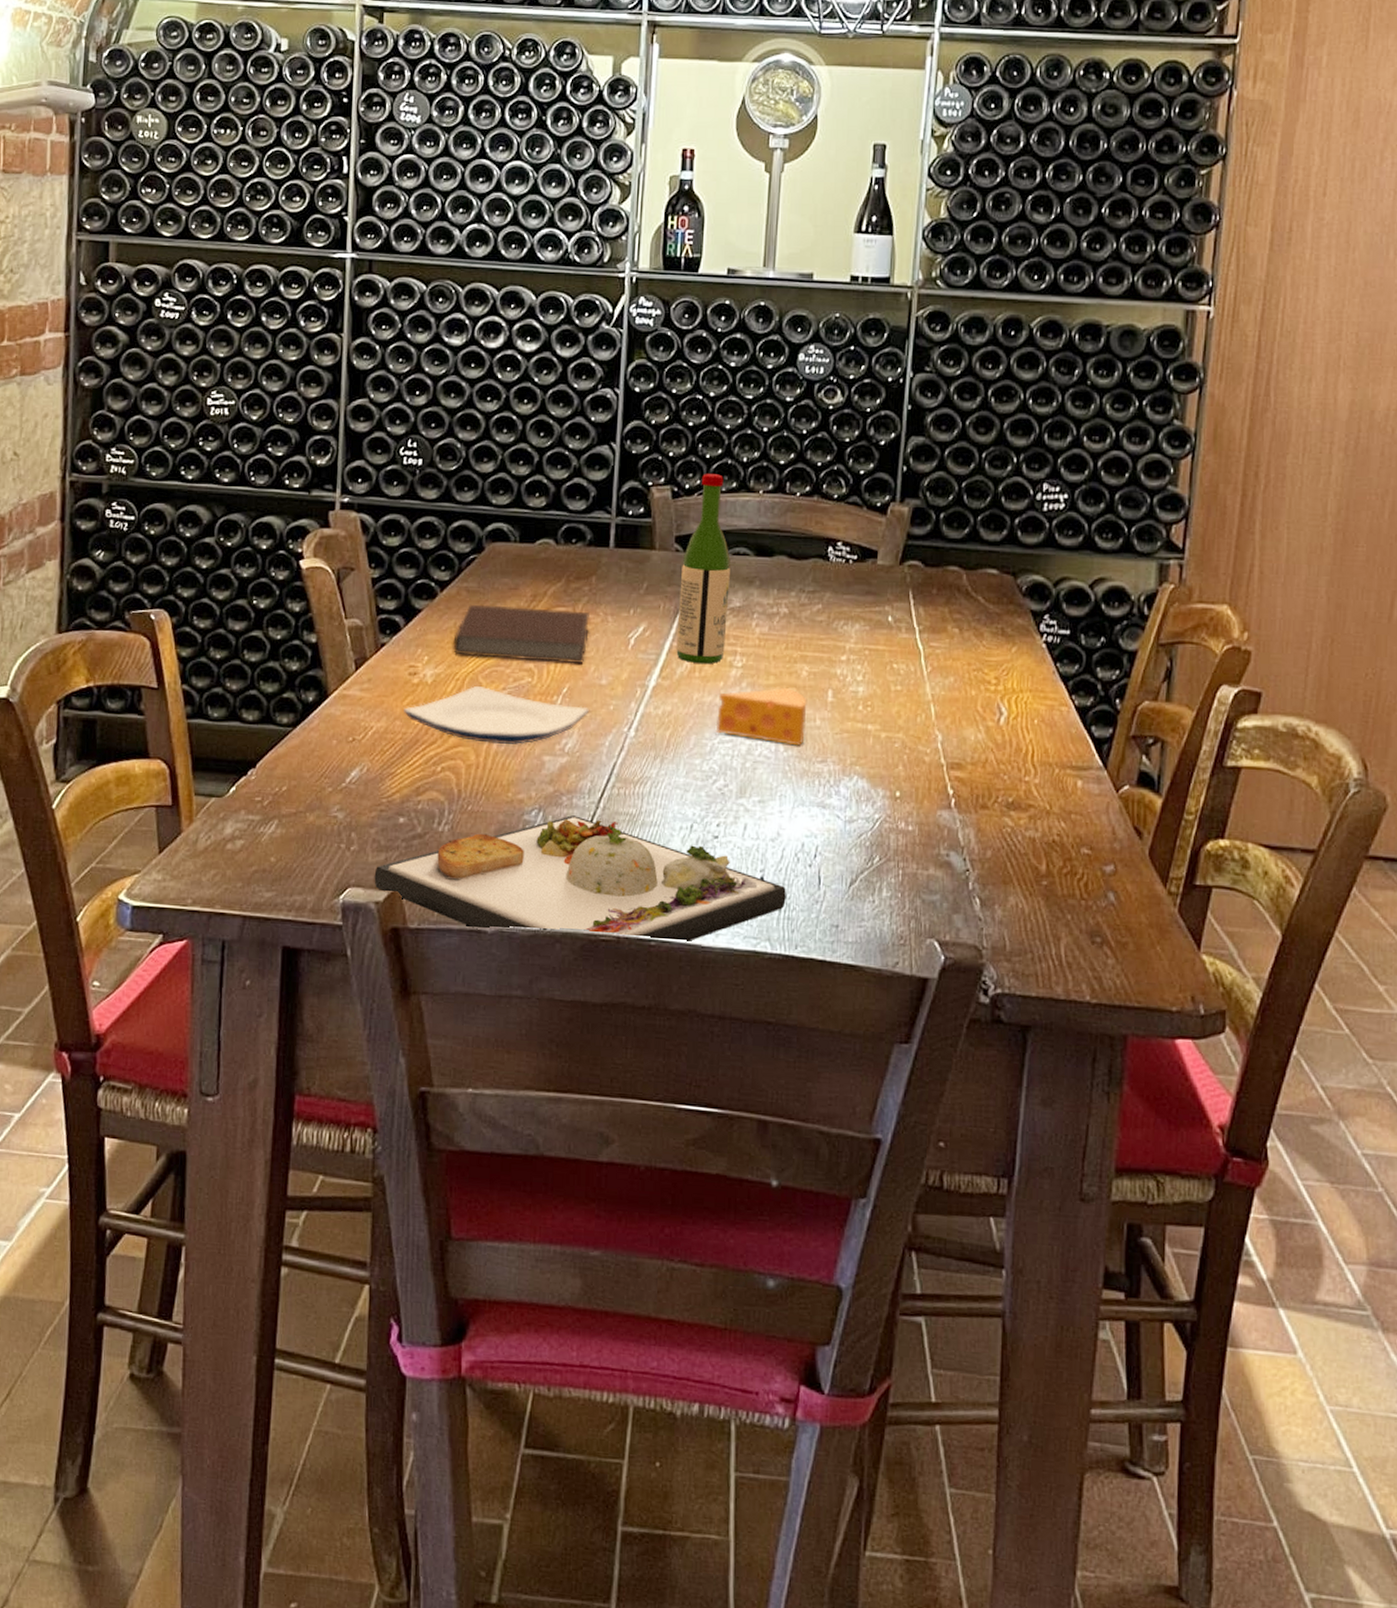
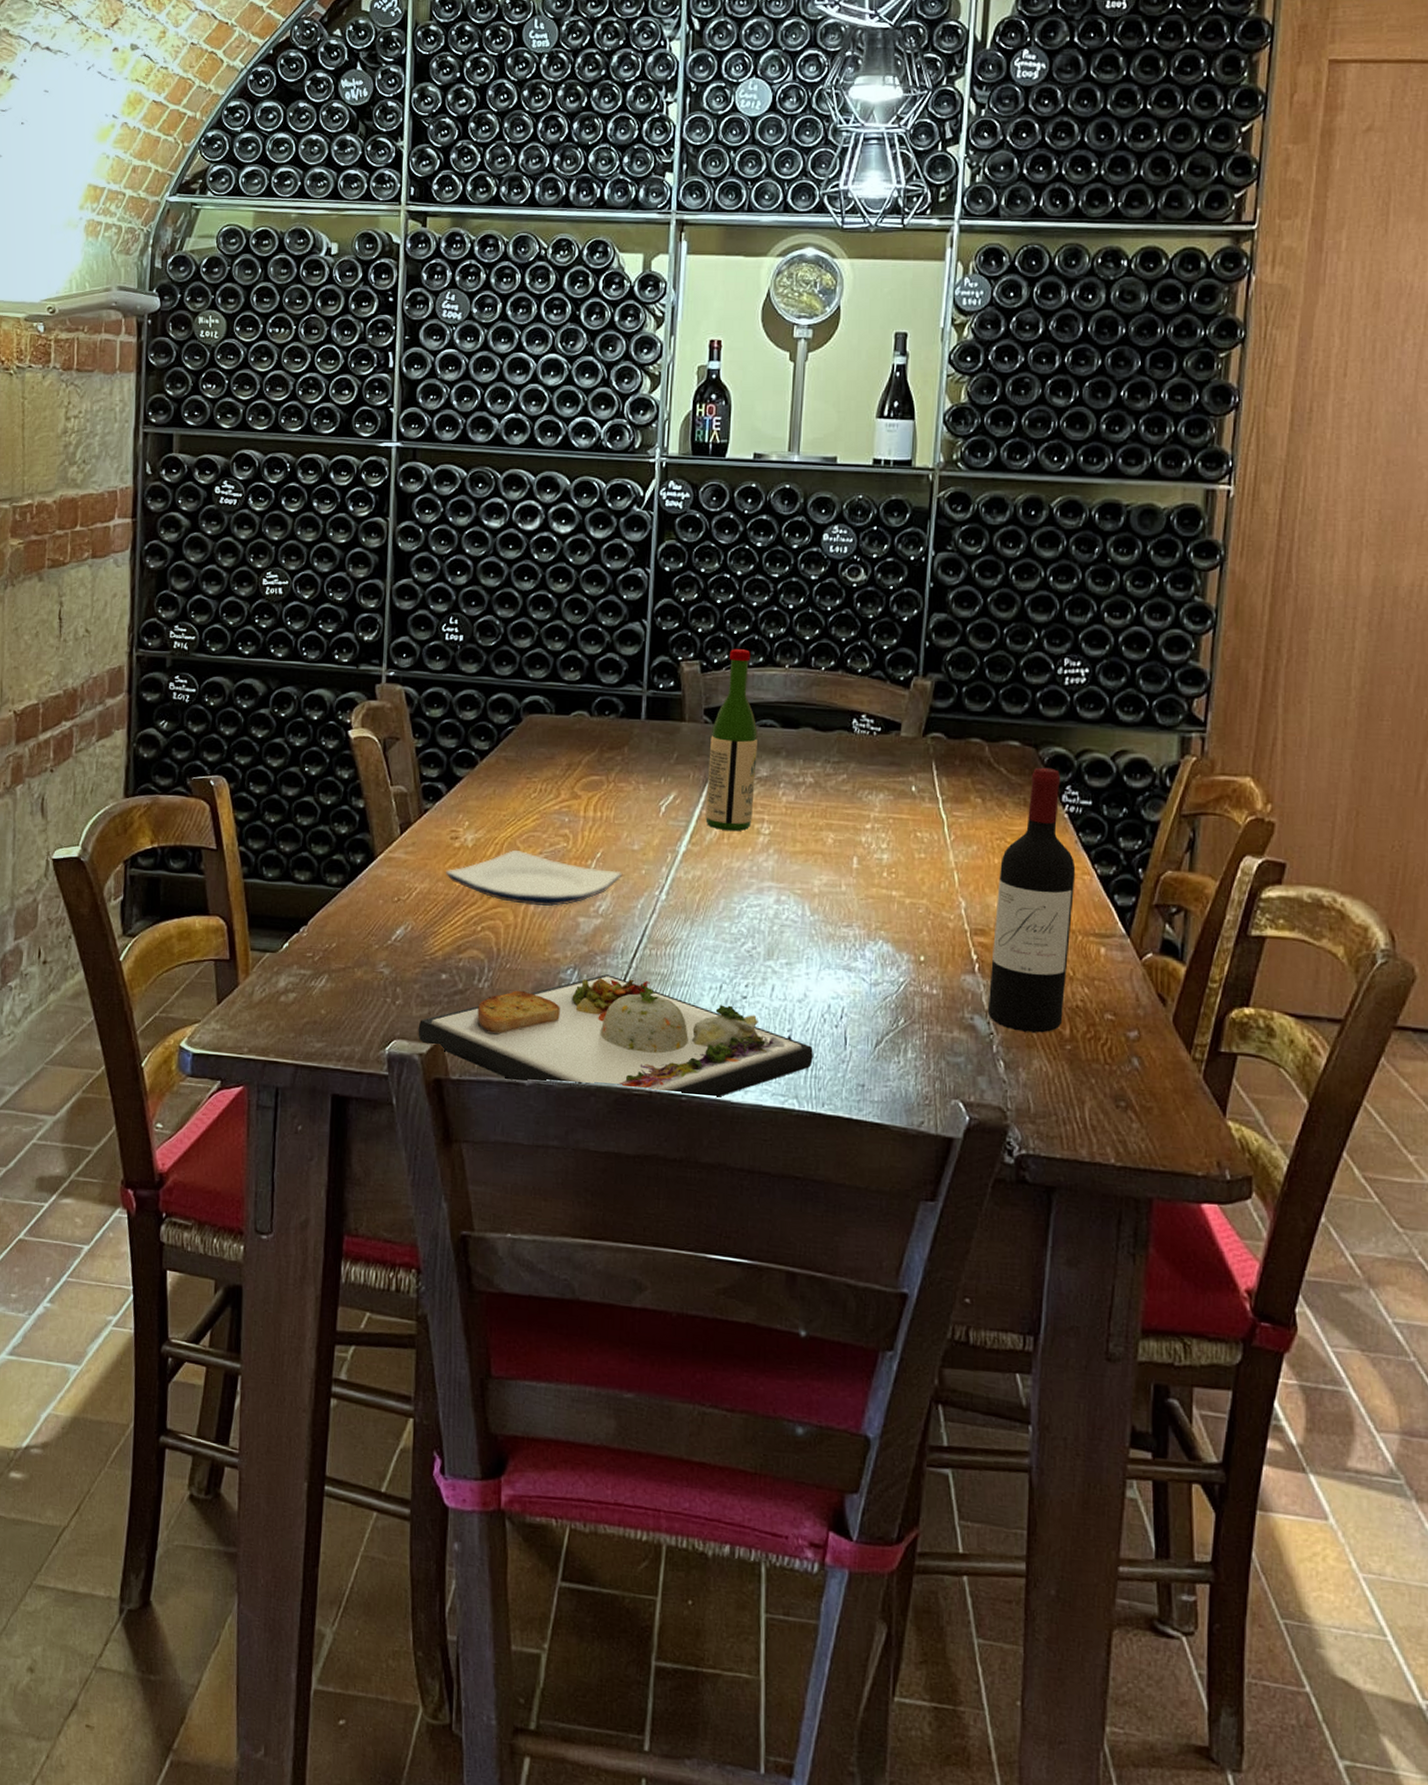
notebook: present [453,604,590,664] -> none [492,772,622,830]
cheese: present [715,687,807,746] -> none [744,854,833,911]
wine bottle: none [963,595,1053,869] -> present [987,767,1076,1033]

